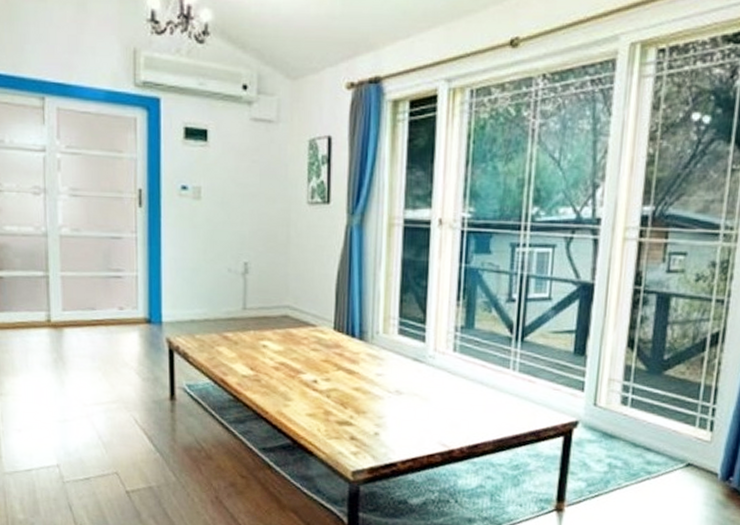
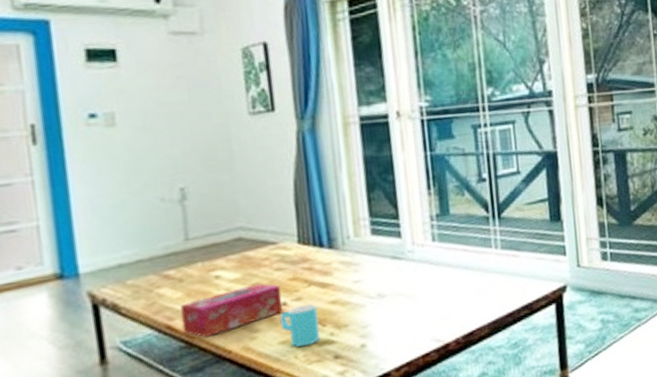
tissue box: none [233,358,314,397] -> present [179,283,283,338]
cup: none [310,385,342,422] -> present [279,303,321,347]

